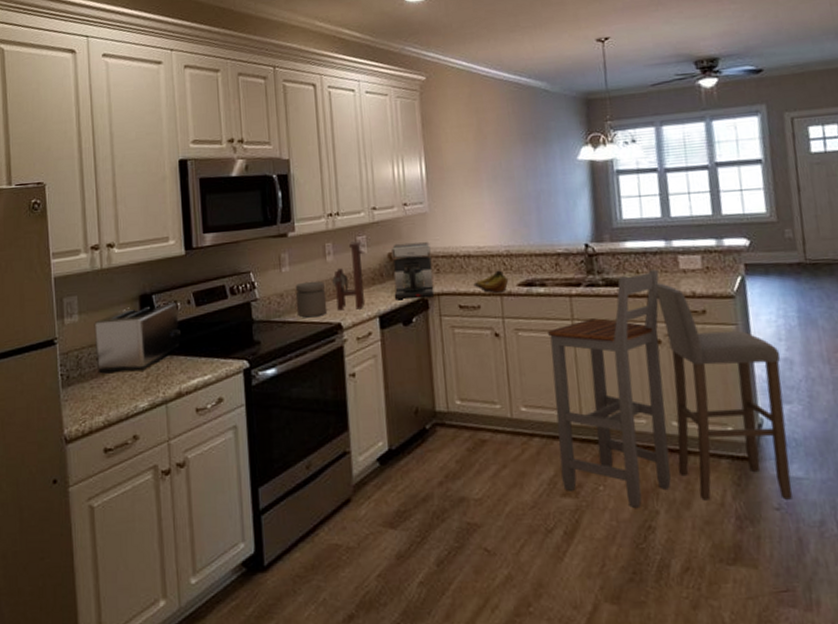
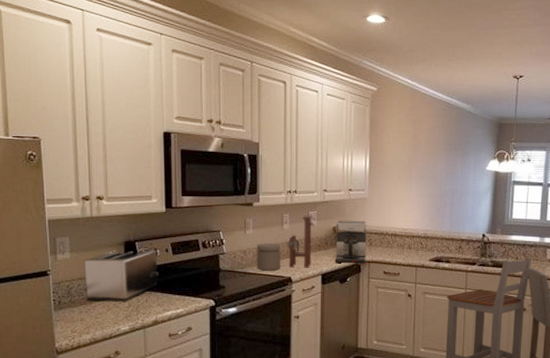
fruit: present [473,270,509,294] -> none [396,248,423,265]

